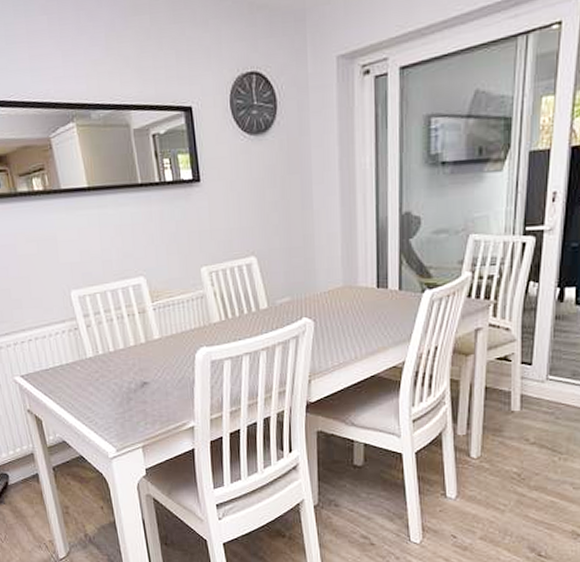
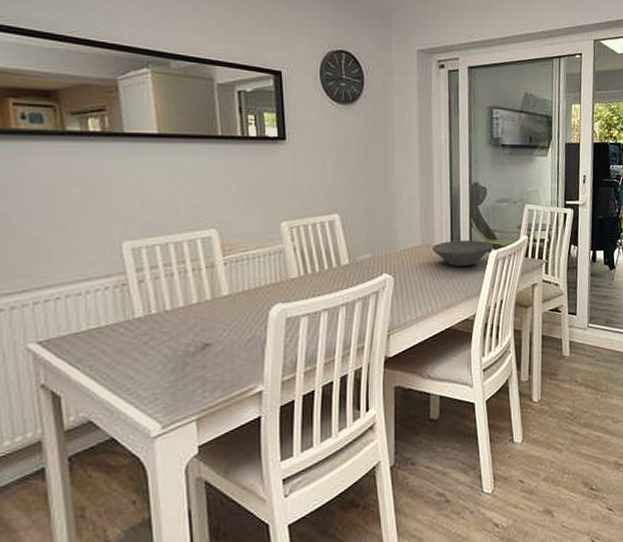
bowl: none [355,279,428,309] -> present [432,239,493,266]

